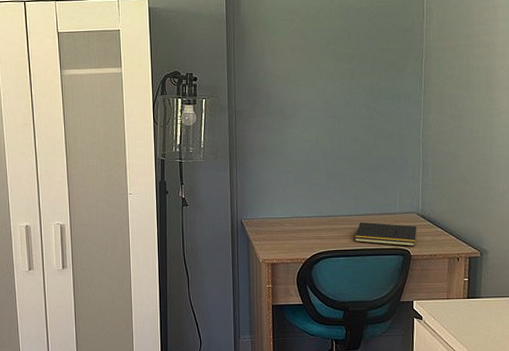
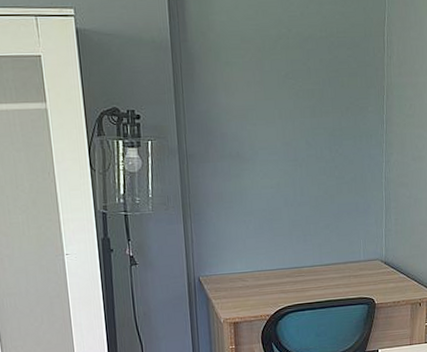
notepad: present [354,222,417,246] -> none [319,272,381,295]

